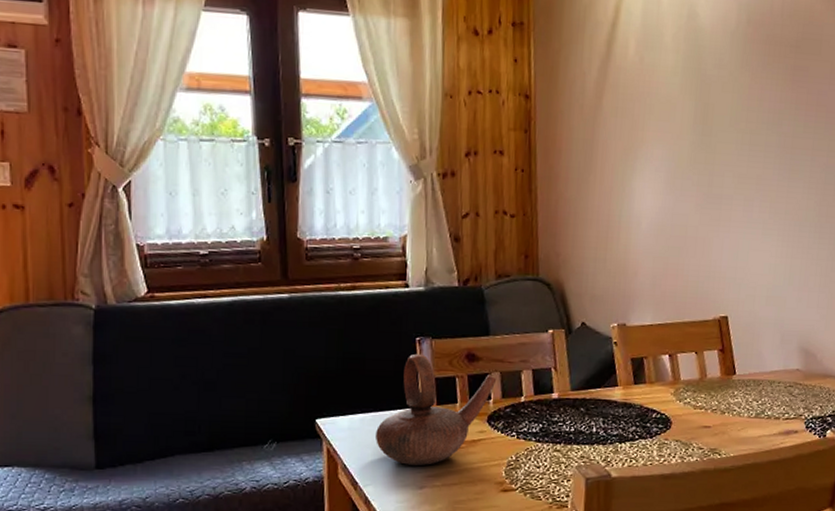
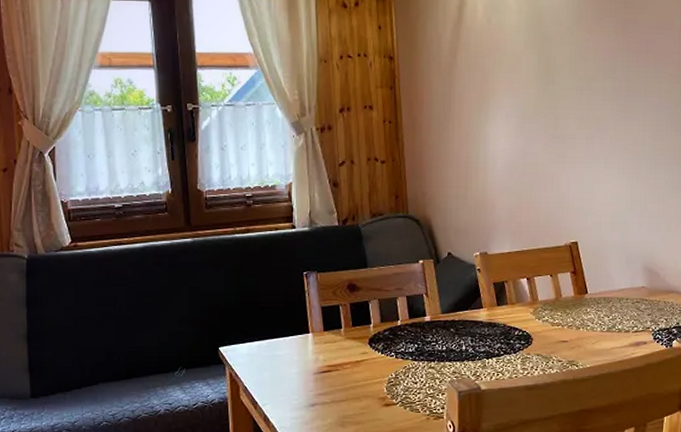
teapot: present [376,353,497,465] -> none [272,286,376,385]

